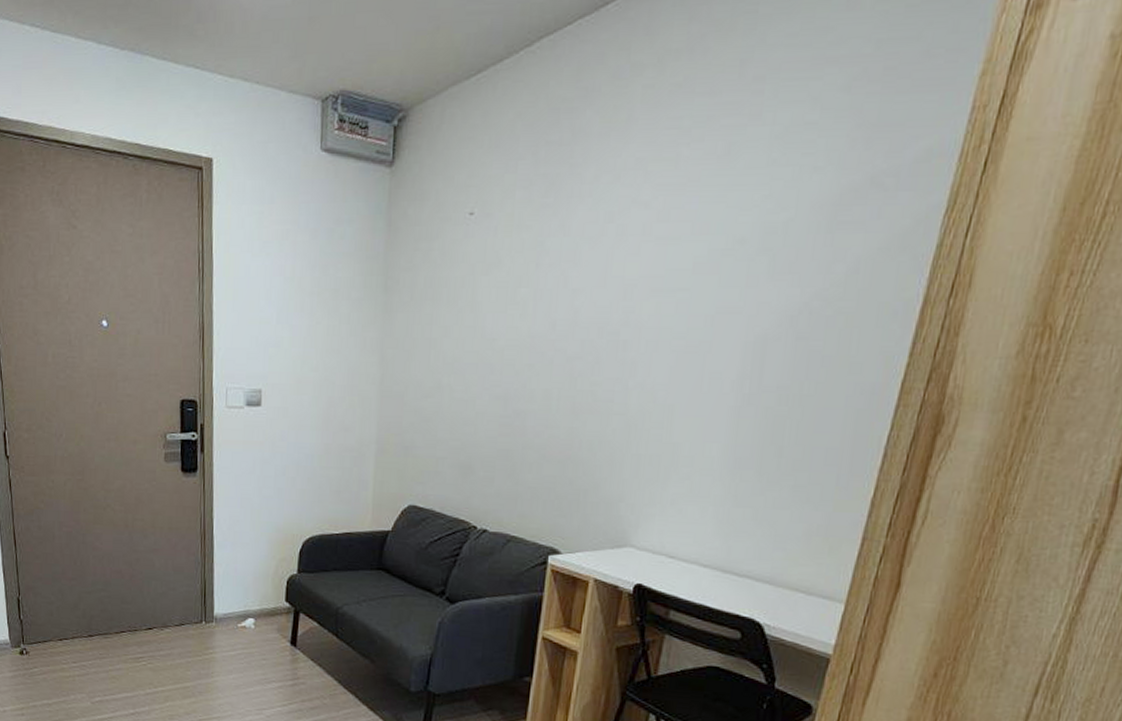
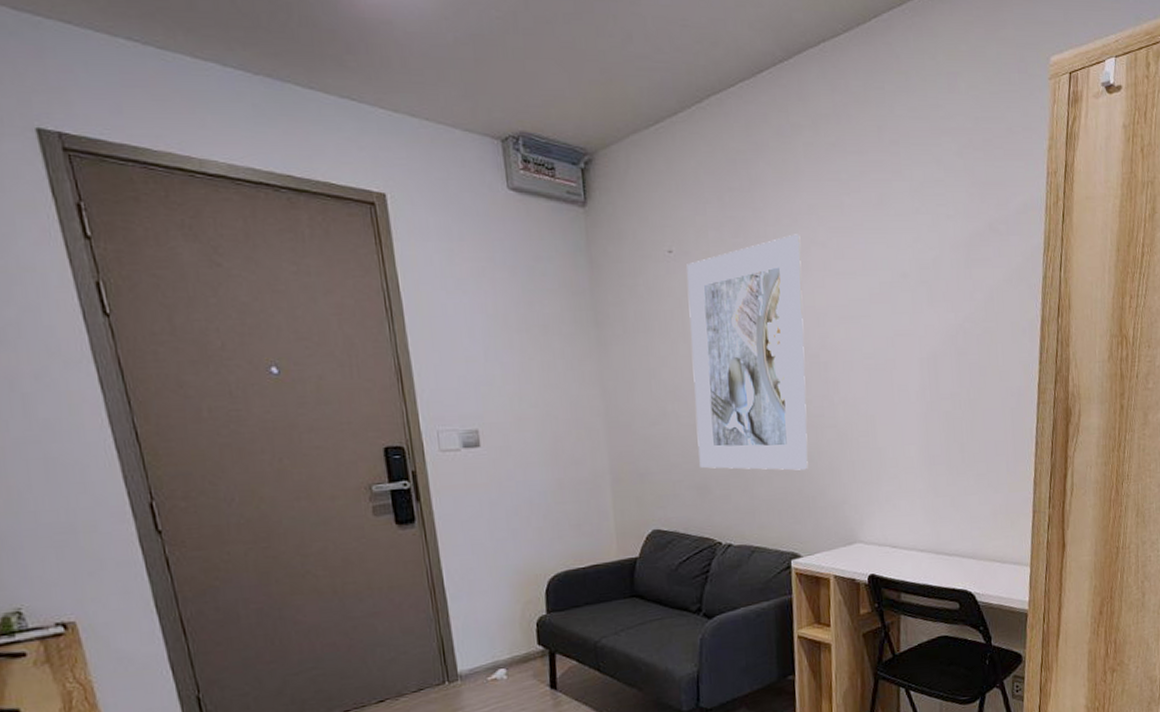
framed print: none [467,192,621,460] -> present [686,234,809,471]

